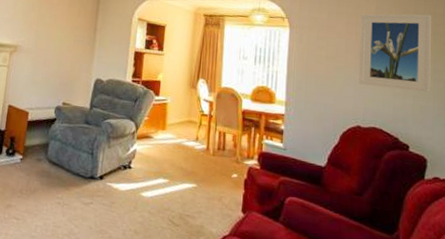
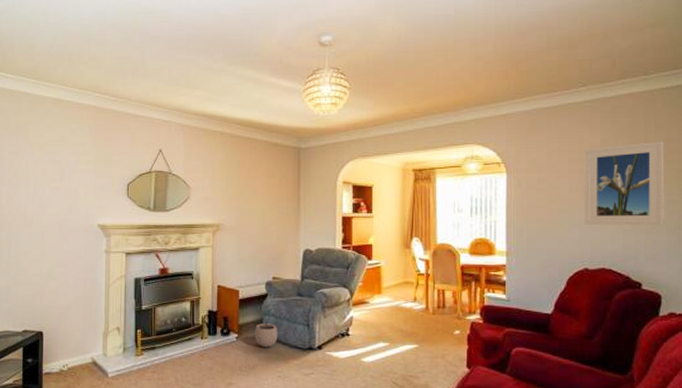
plant pot: none [38,142,62,173] -> present [254,318,278,348]

